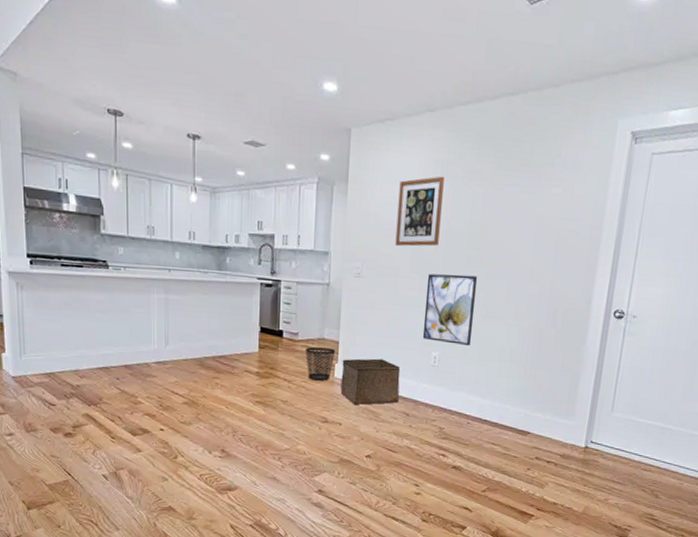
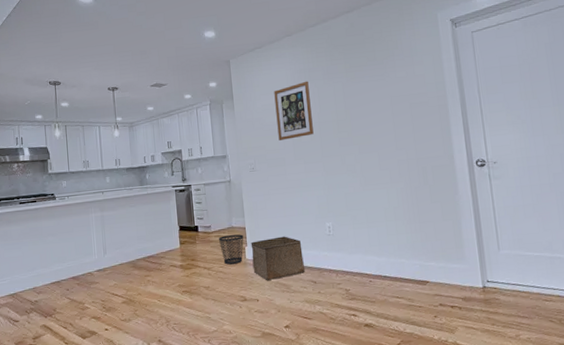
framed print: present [422,273,478,346] -> none [309,153,358,214]

